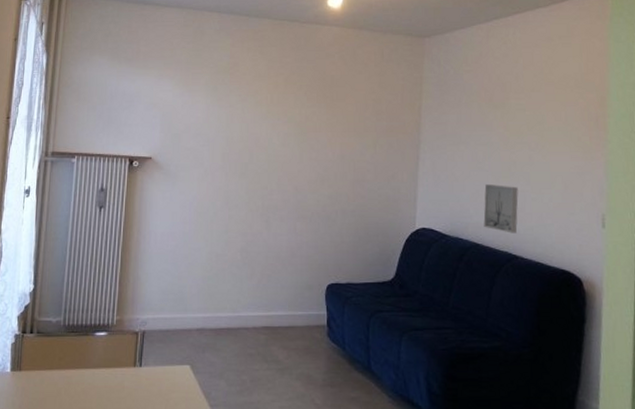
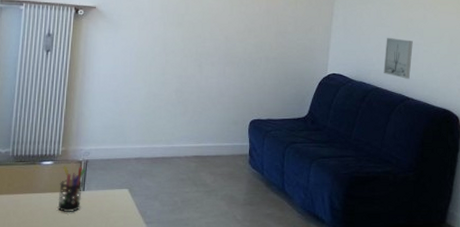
pen holder: none [112,337,143,393] -> present [57,166,86,213]

